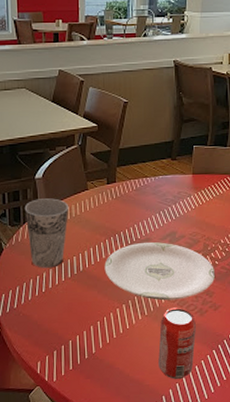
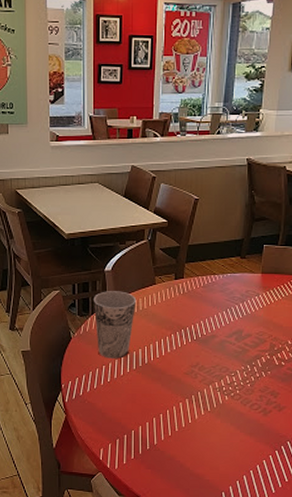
plate: present [104,242,216,301] -> none [169,340,281,398]
beverage can: present [158,307,196,380] -> none [219,405,259,477]

